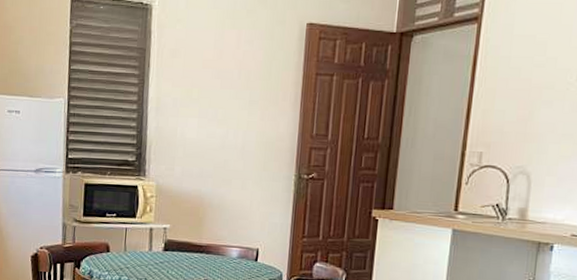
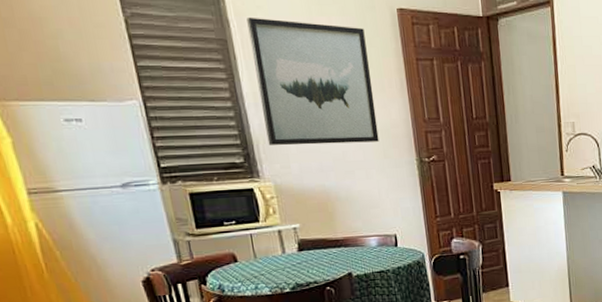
wall art: none [159,29,270,154] -> present [247,17,379,145]

